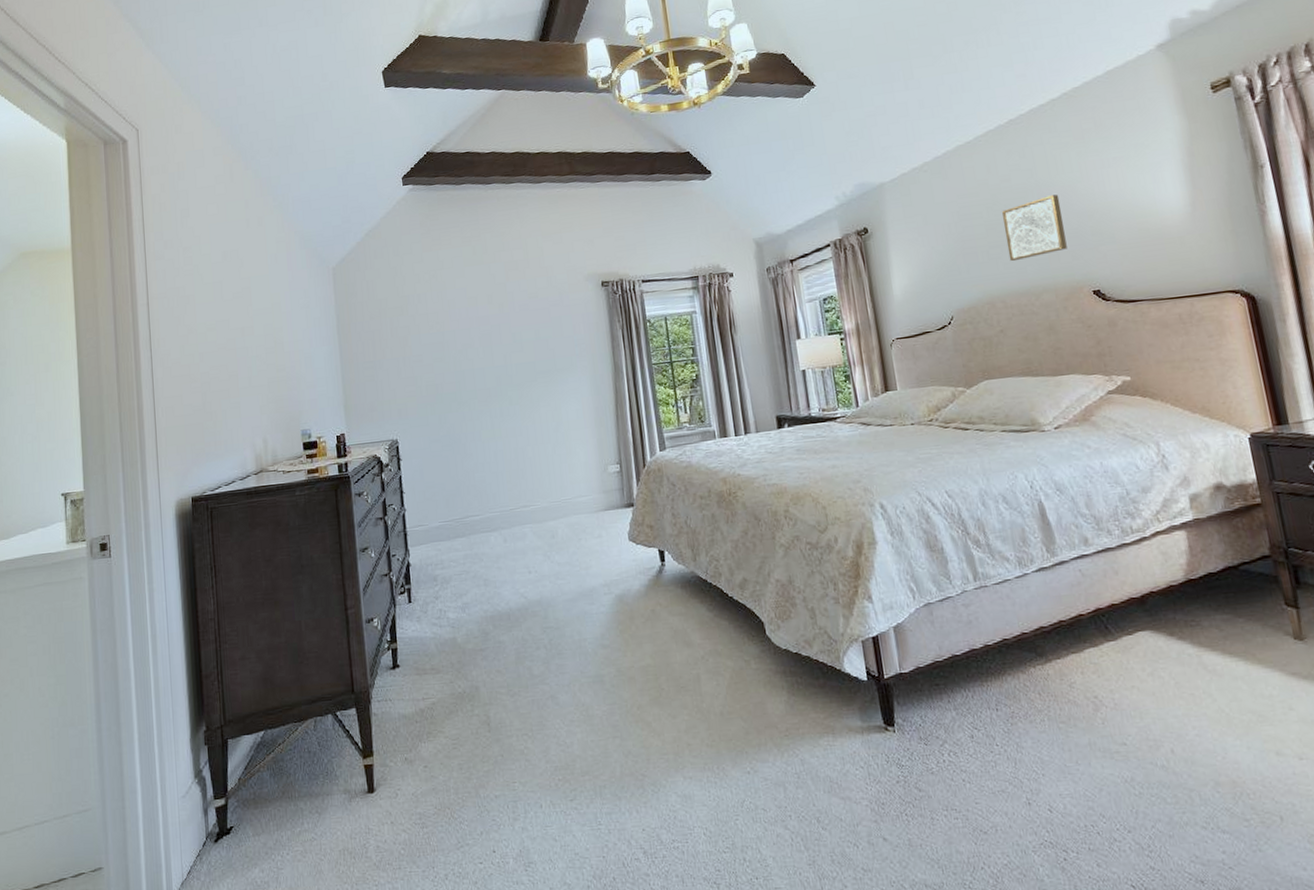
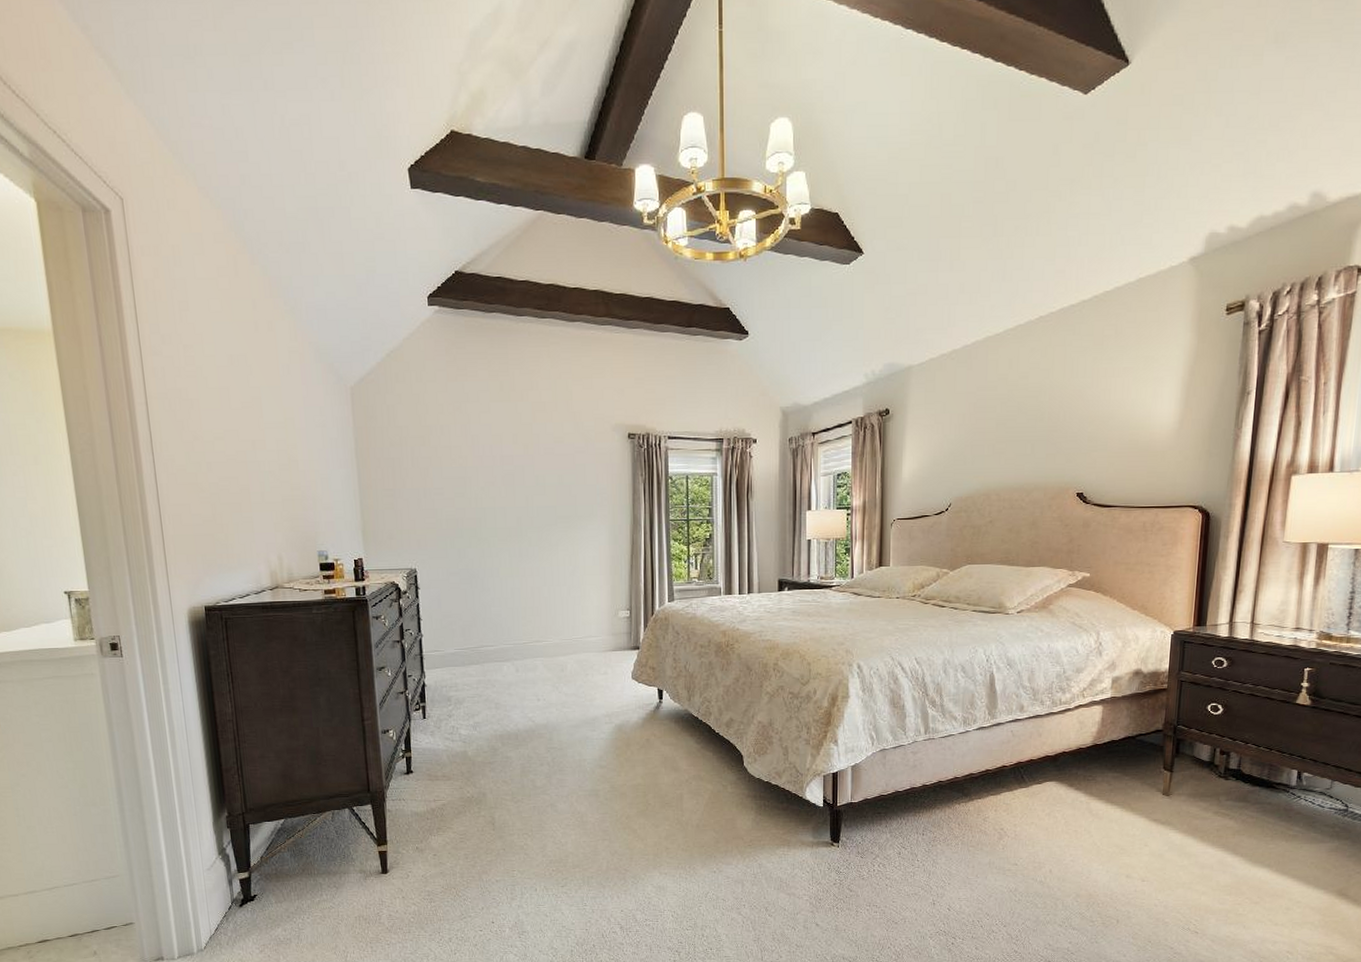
wall art: present [1002,194,1067,262] -> none [1011,398,1068,458]

